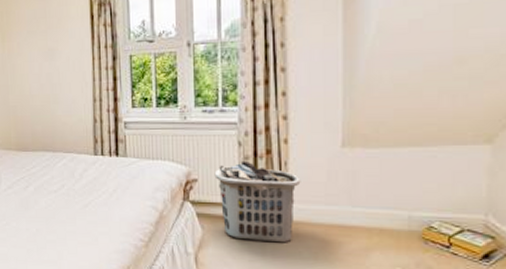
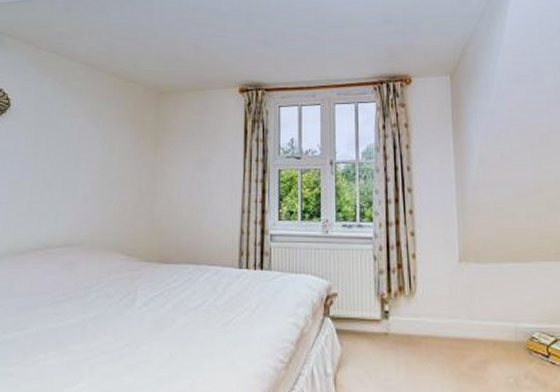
clothes hamper: present [214,160,301,243] -> none [353,274,428,359]

